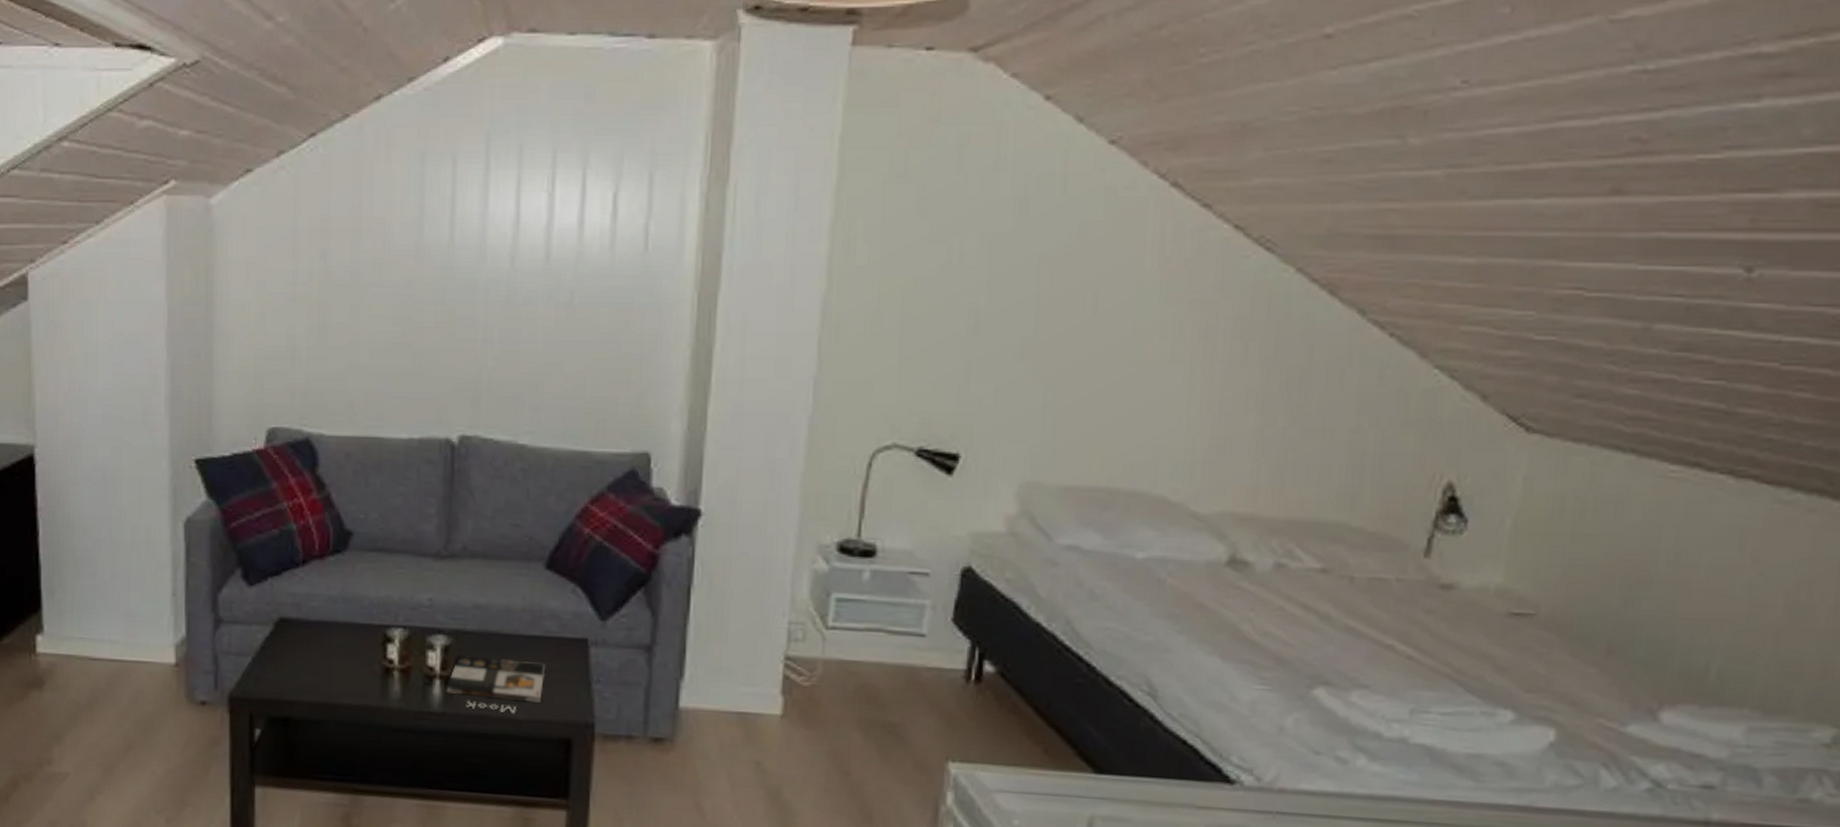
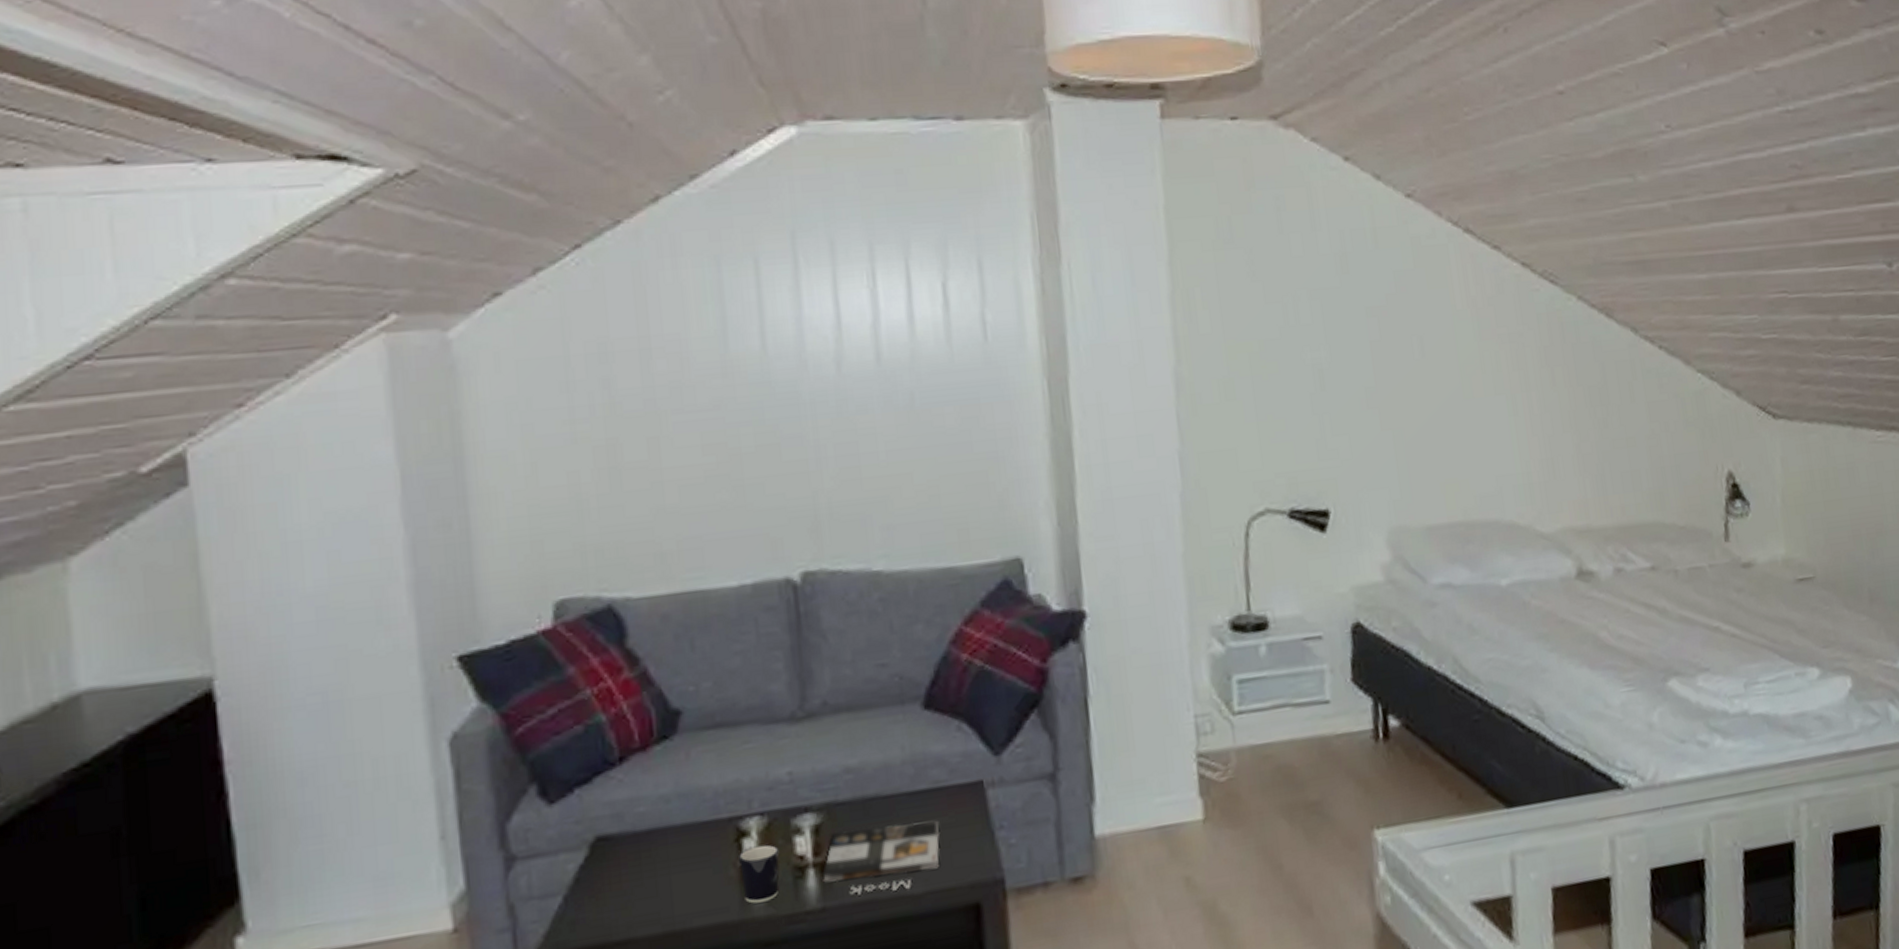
mug: none [383,651,415,698] -> present [739,844,780,904]

